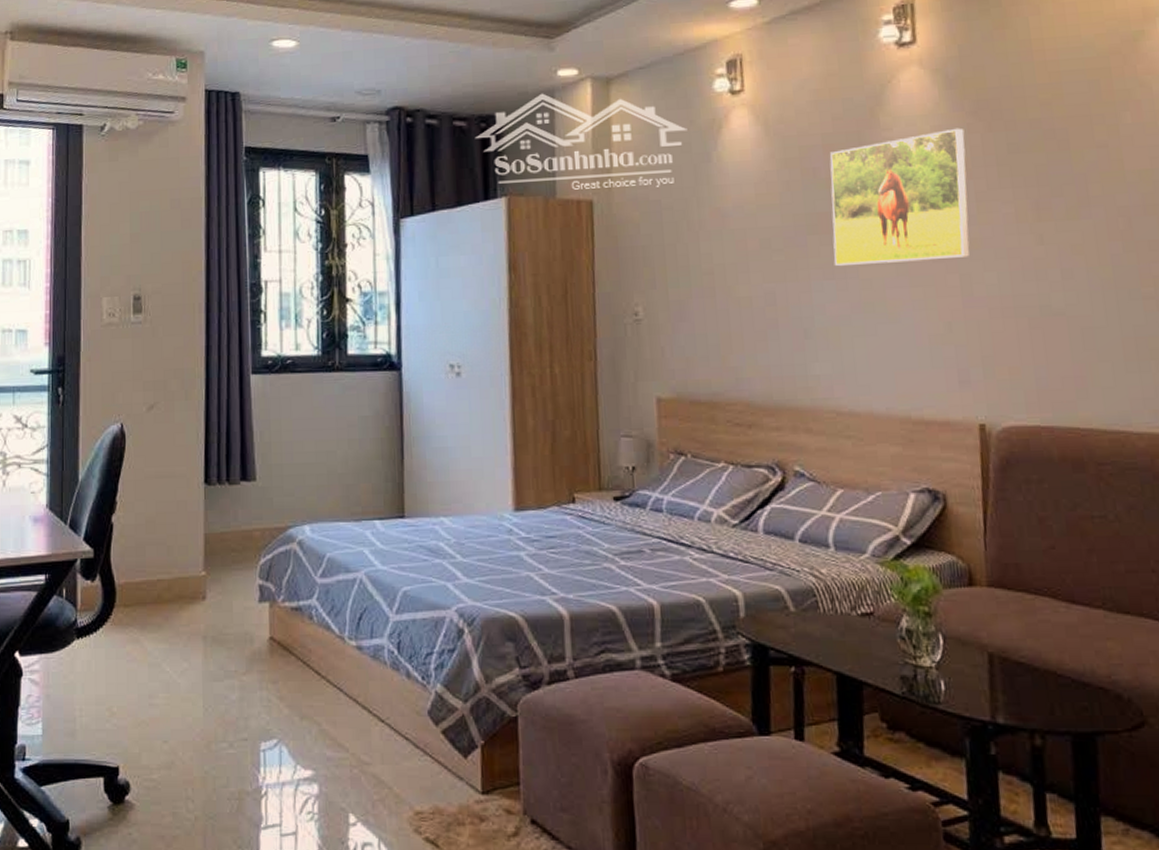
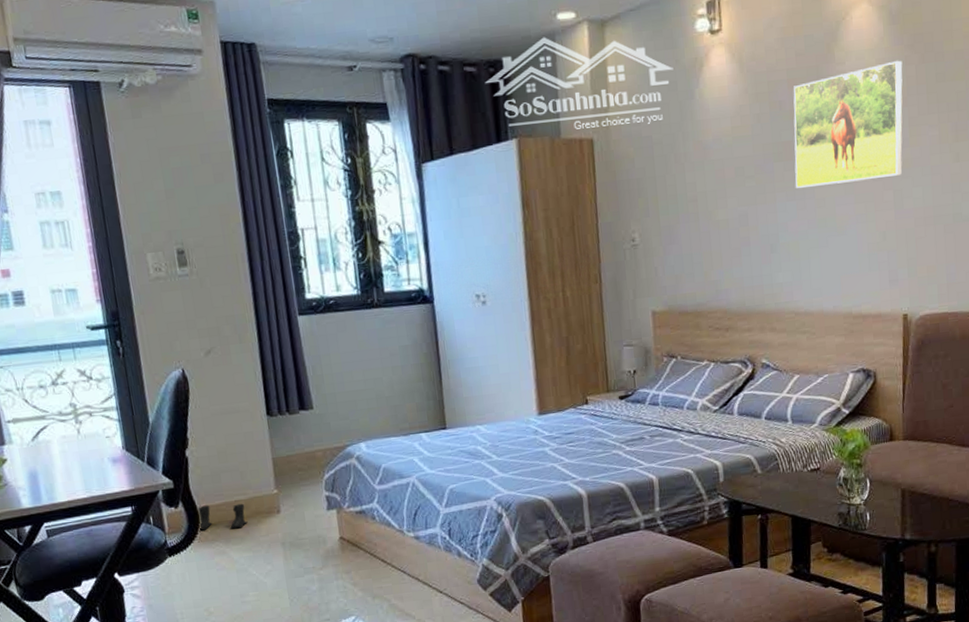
boots: none [112,581,168,614] -> present [197,503,248,531]

